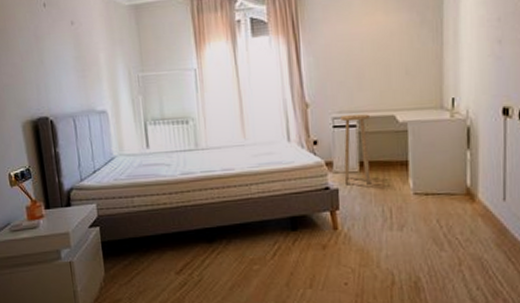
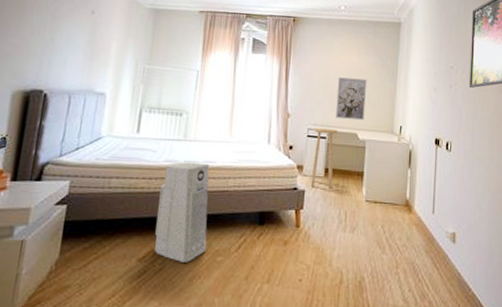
air purifier: none [183,171,241,273] -> present [155,162,210,262]
wall art: none [362,44,403,101] -> present [335,77,367,121]

